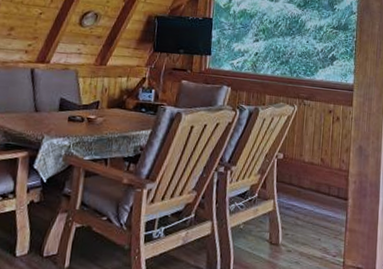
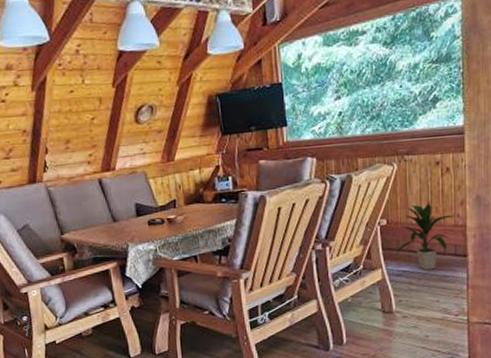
indoor plant: none [287,144,341,208] -> present [395,201,455,270]

